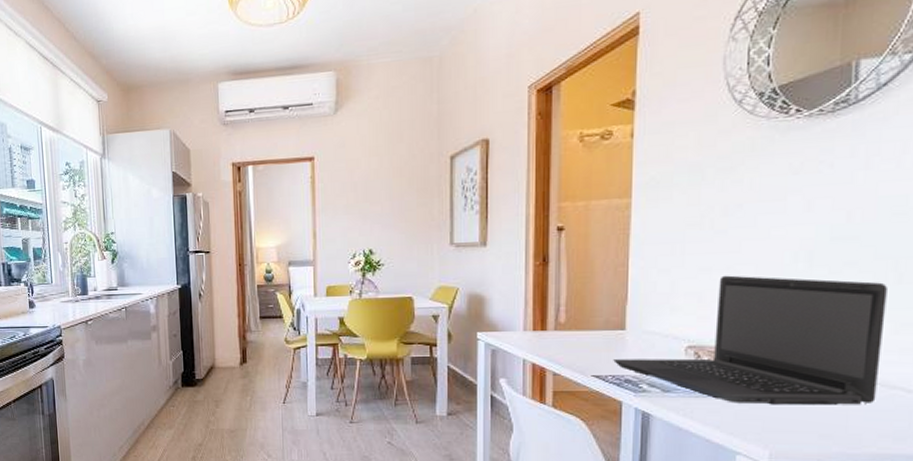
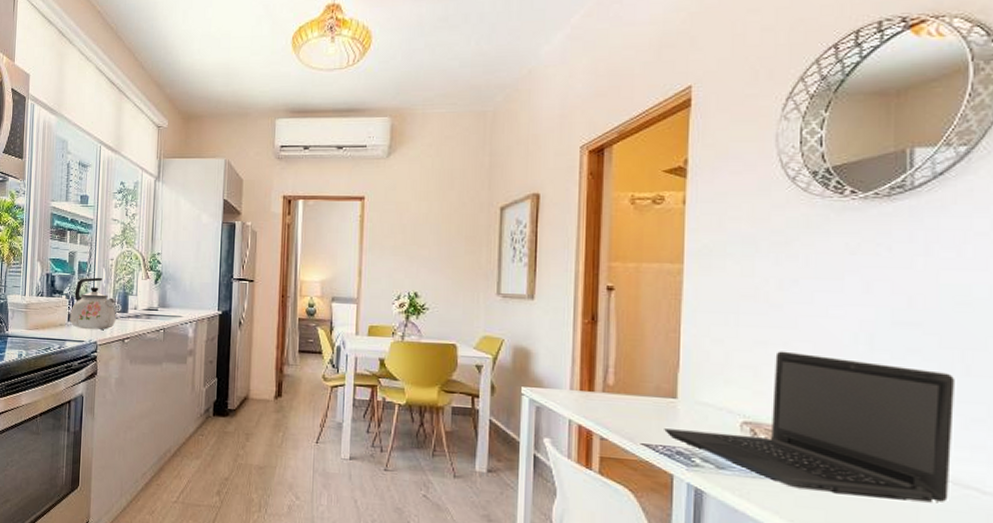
kettle: none [31,262,77,315] -> present [70,277,116,331]

